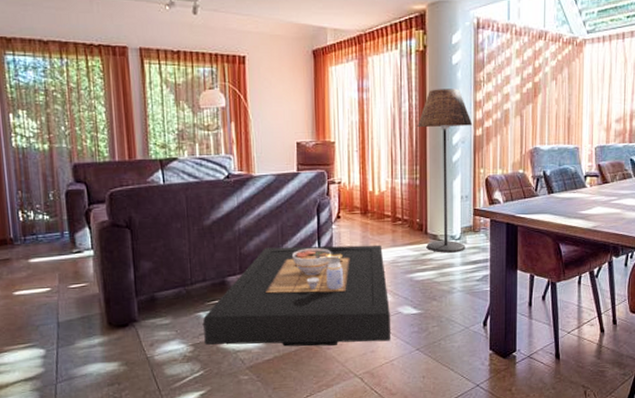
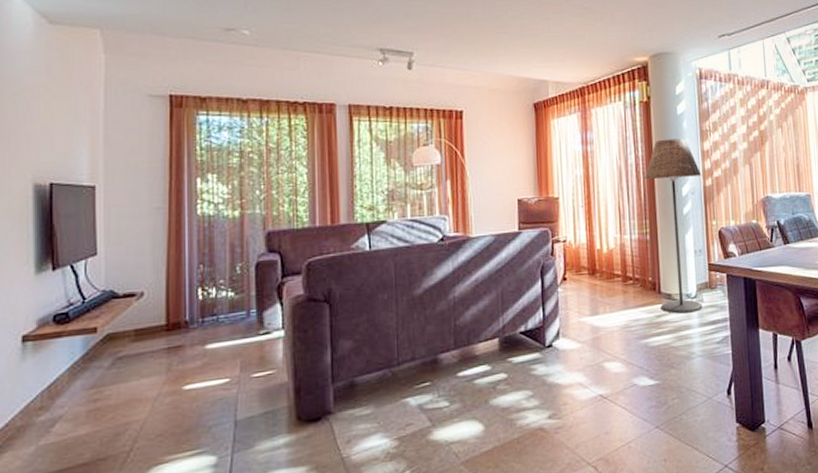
coffee table: present [203,244,390,347] -> none [411,307,626,438]

